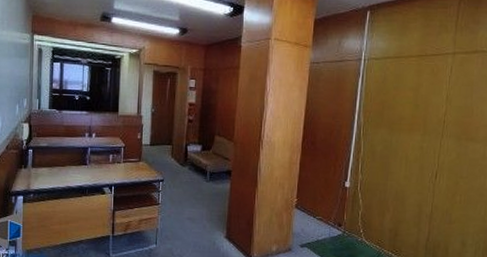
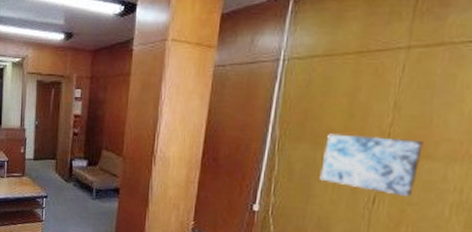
wall art: none [396,121,468,172] -> present [320,133,424,198]

